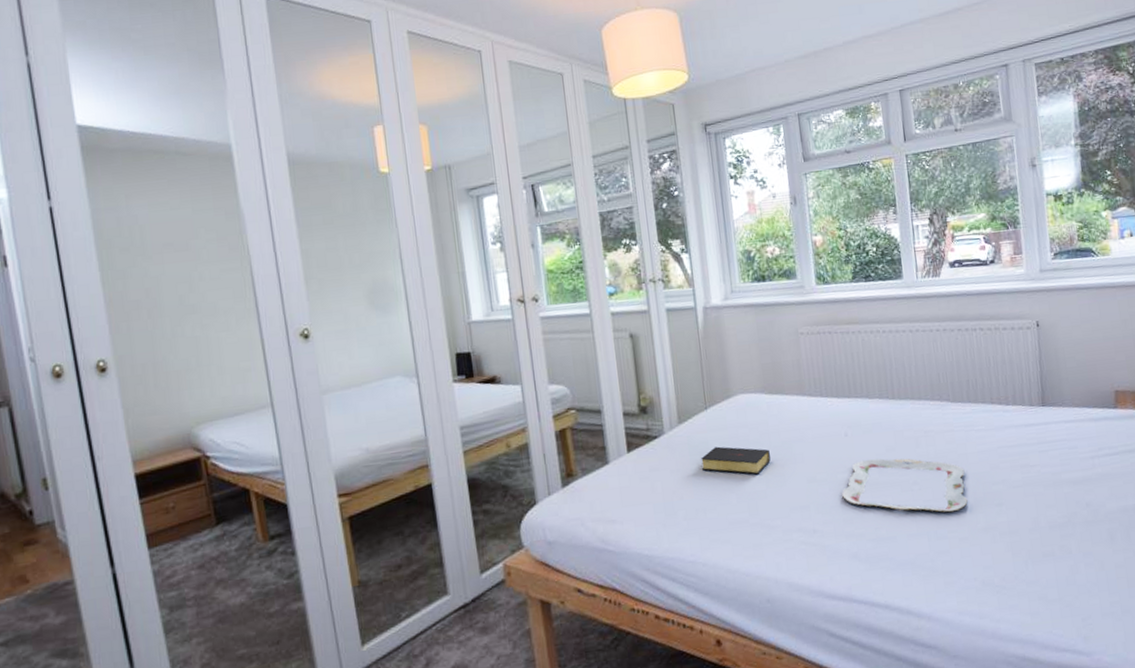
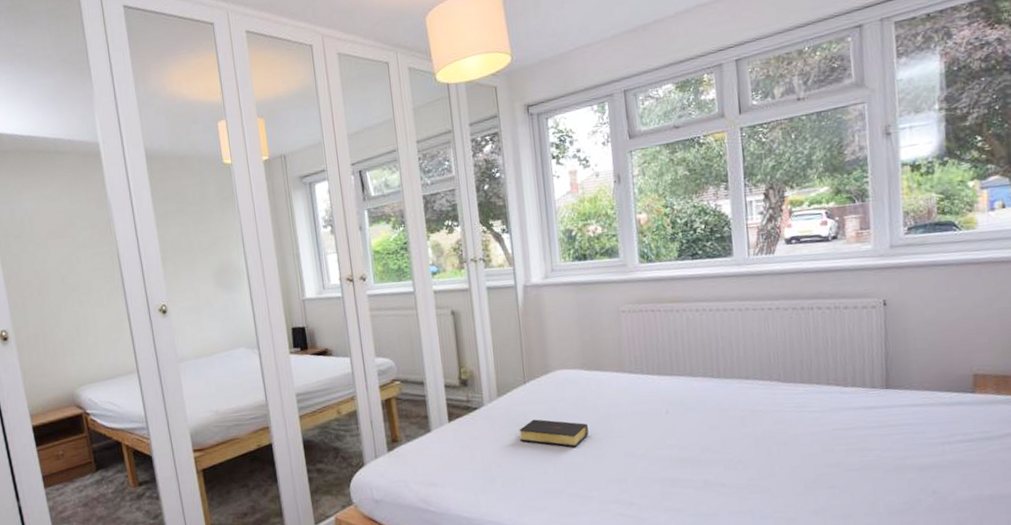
serving tray: present [842,458,968,512] -> none [661,436,797,493]

